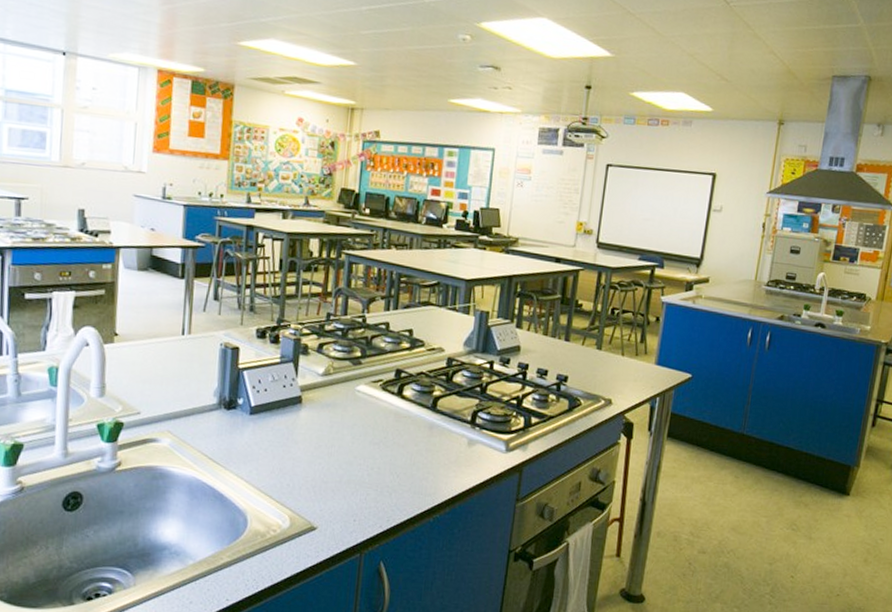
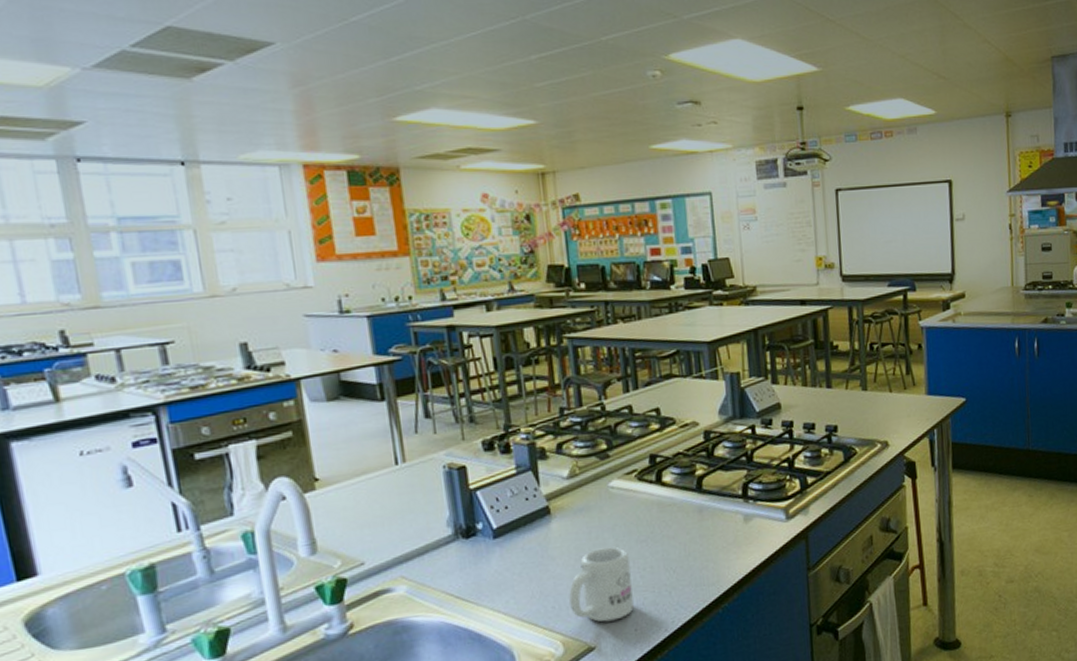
mug: none [302,442,361,509] -> present [569,547,634,623]

